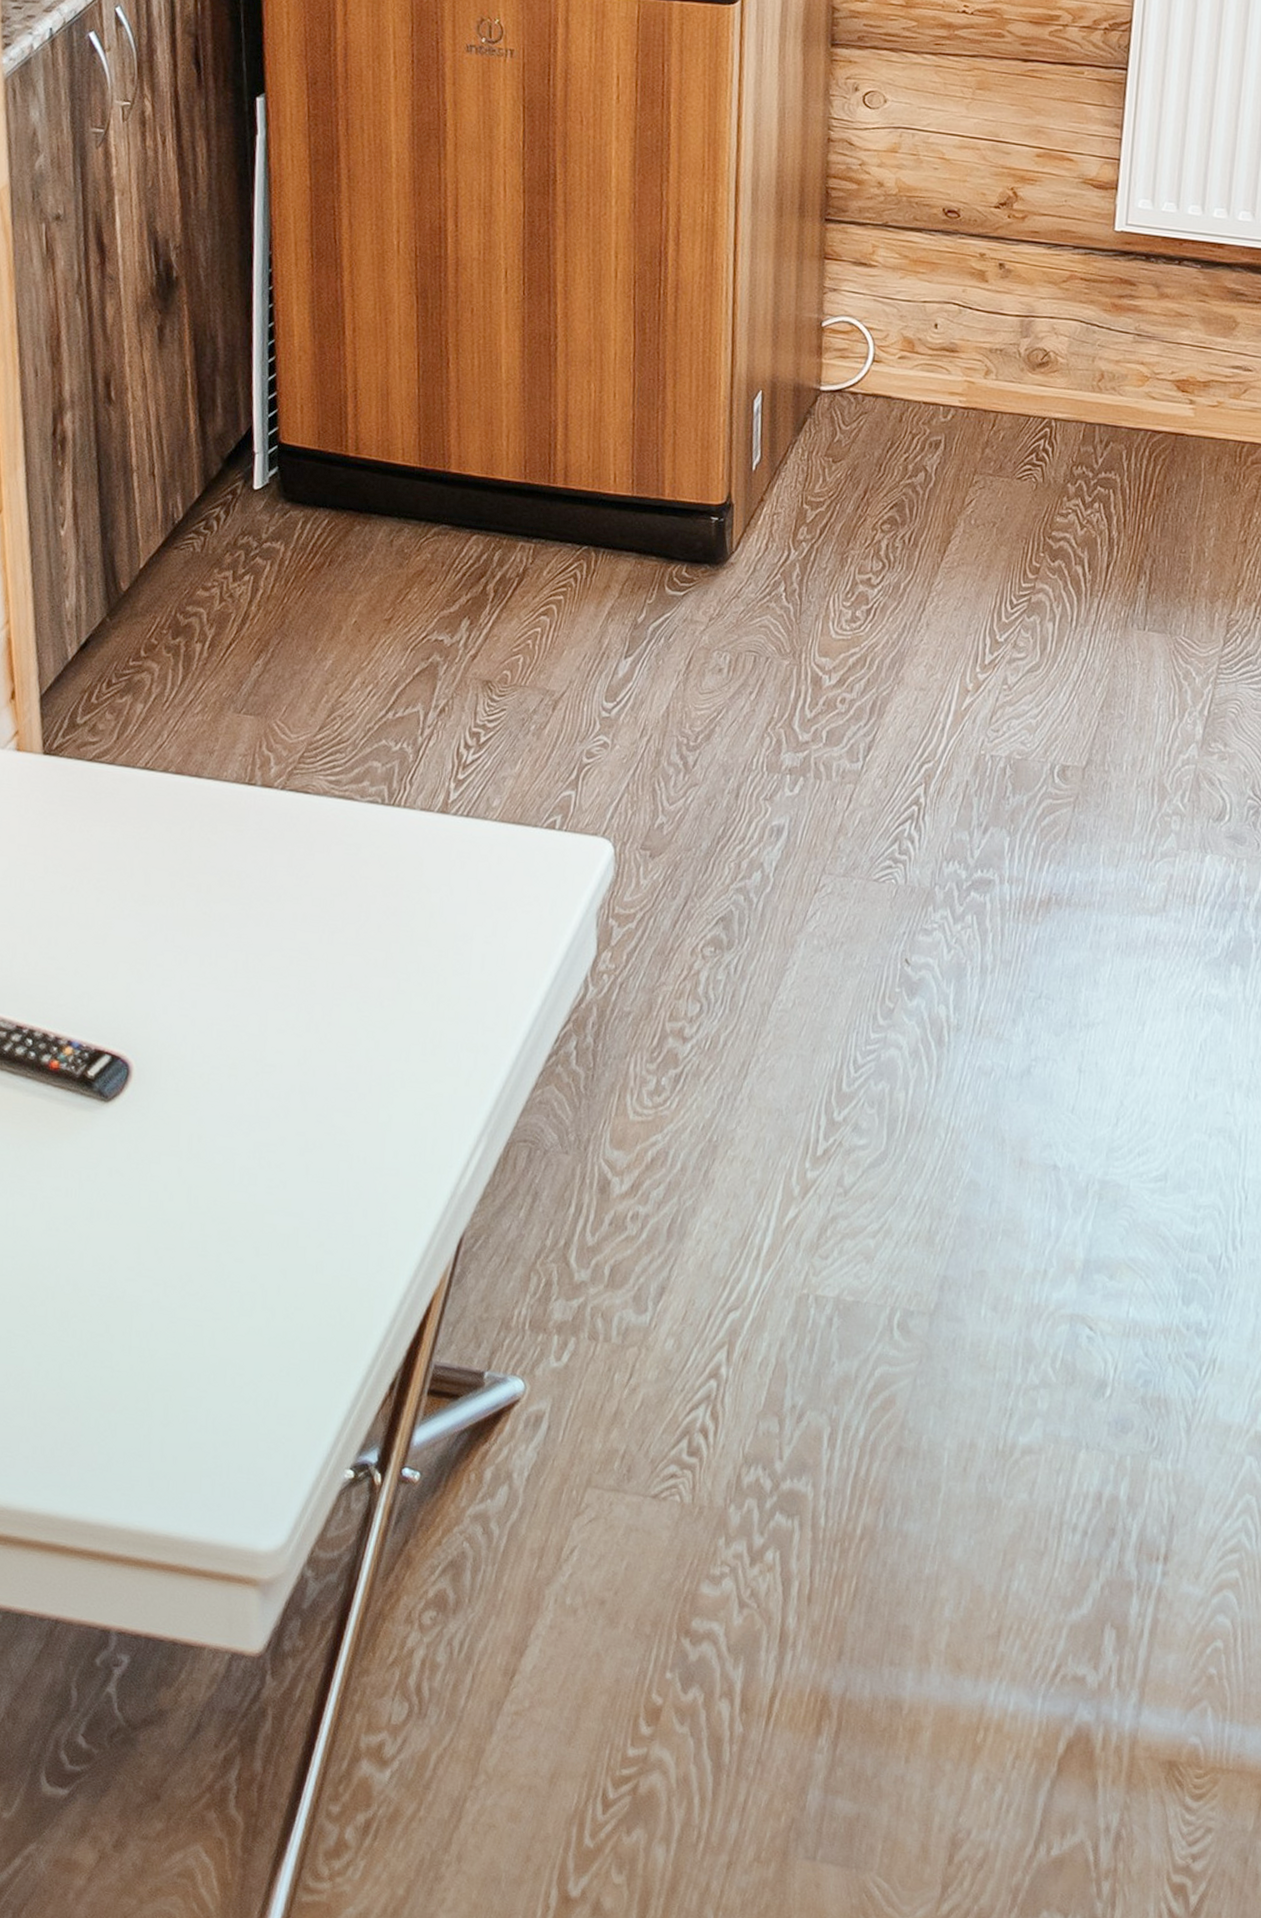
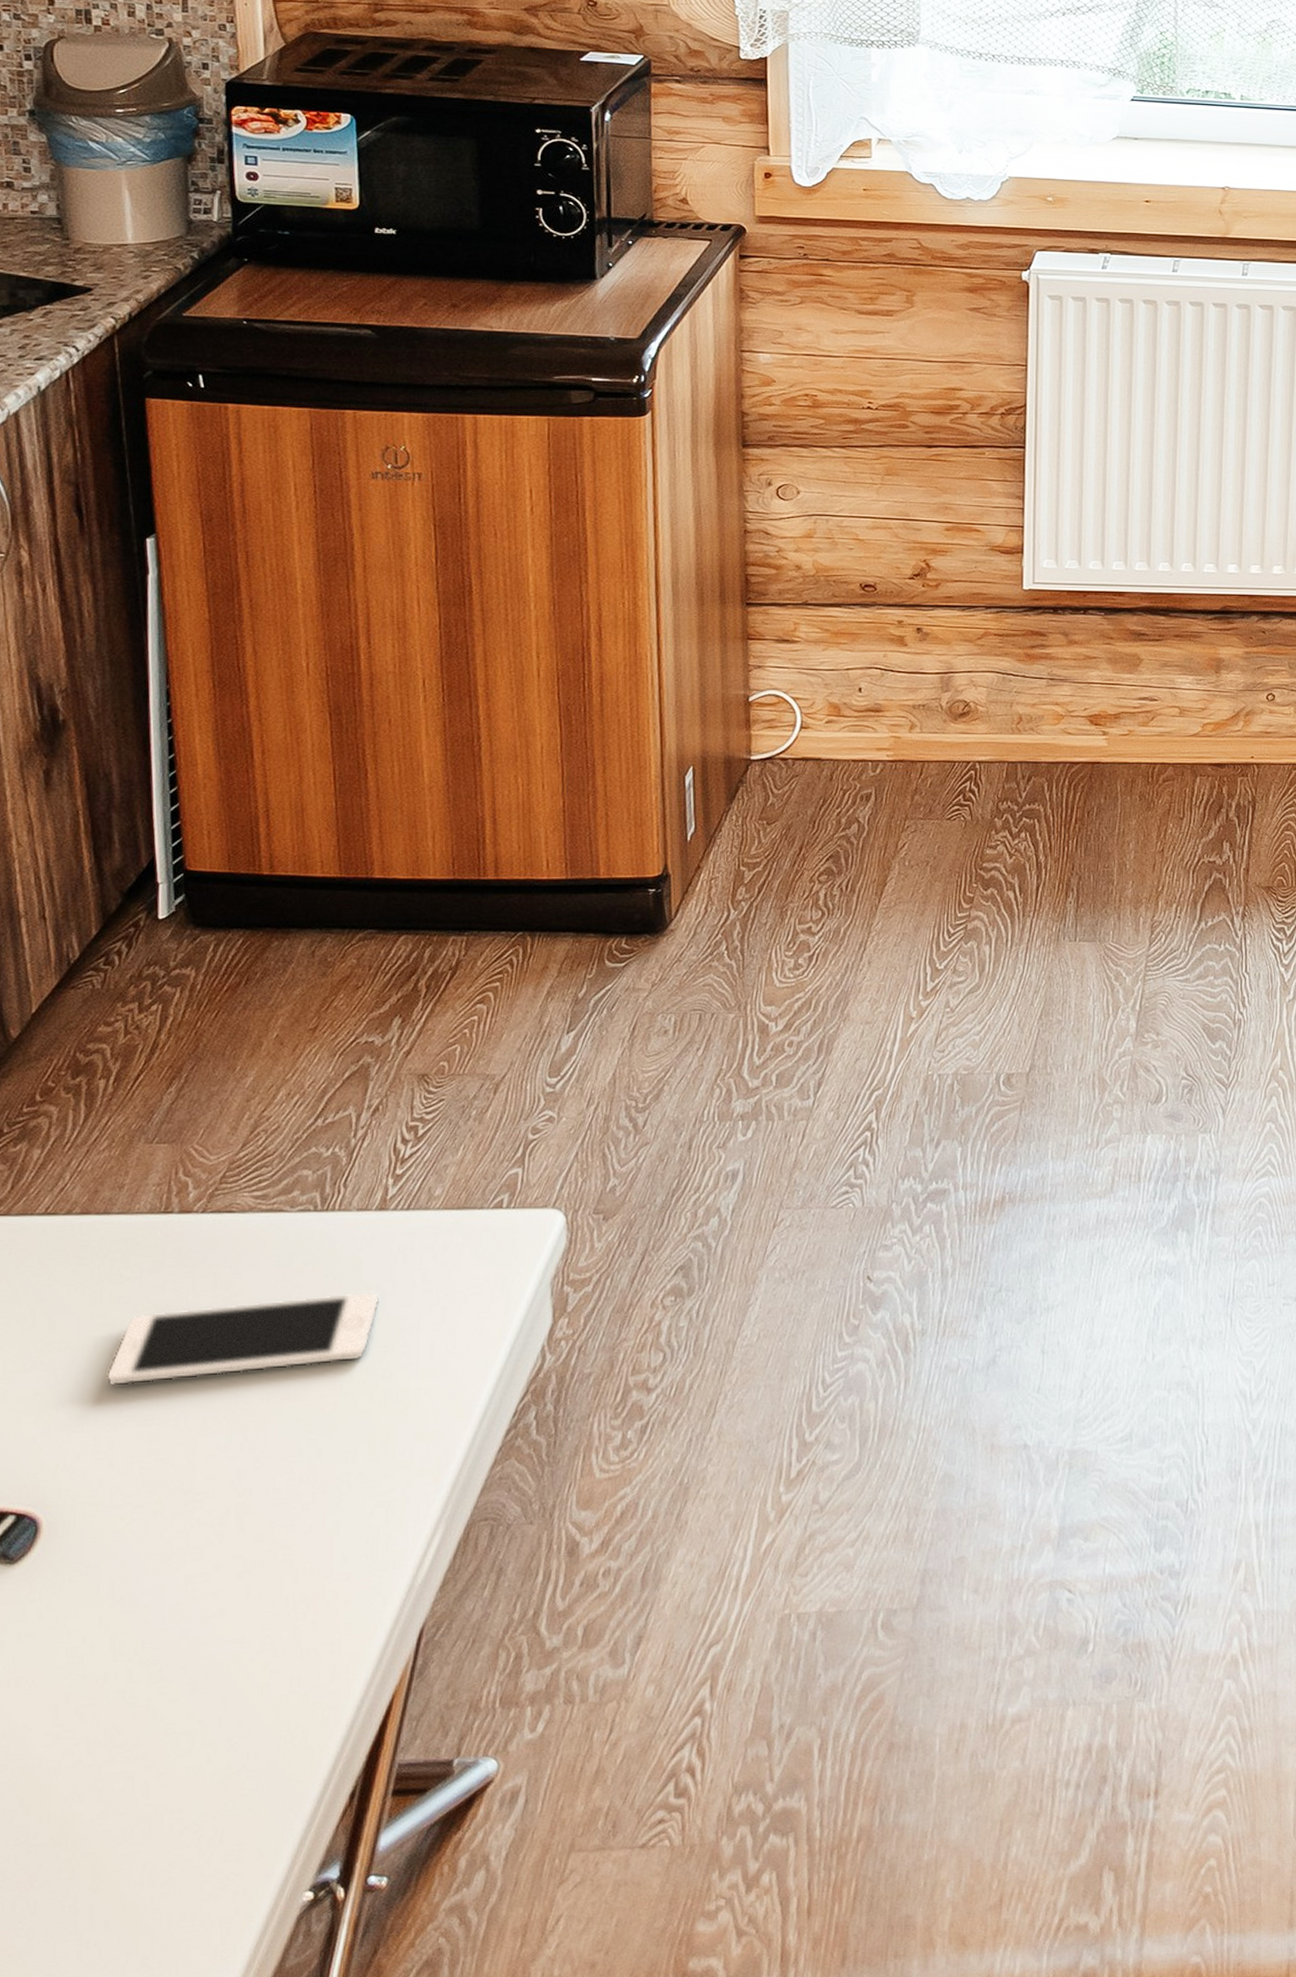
cell phone: none [191,880,438,961] -> present [105,1291,380,1386]

